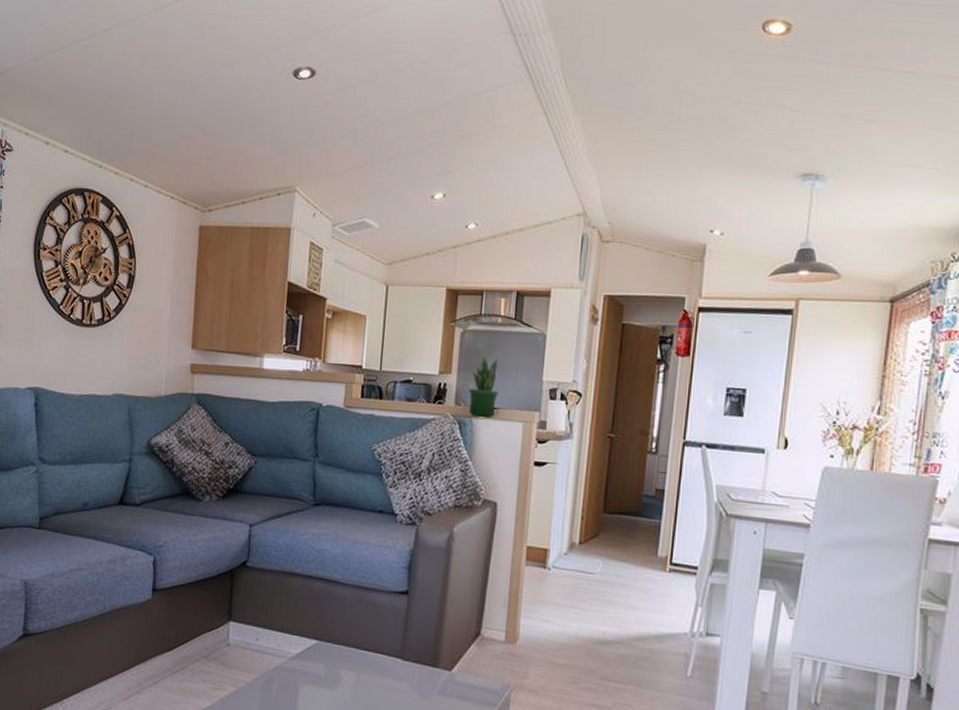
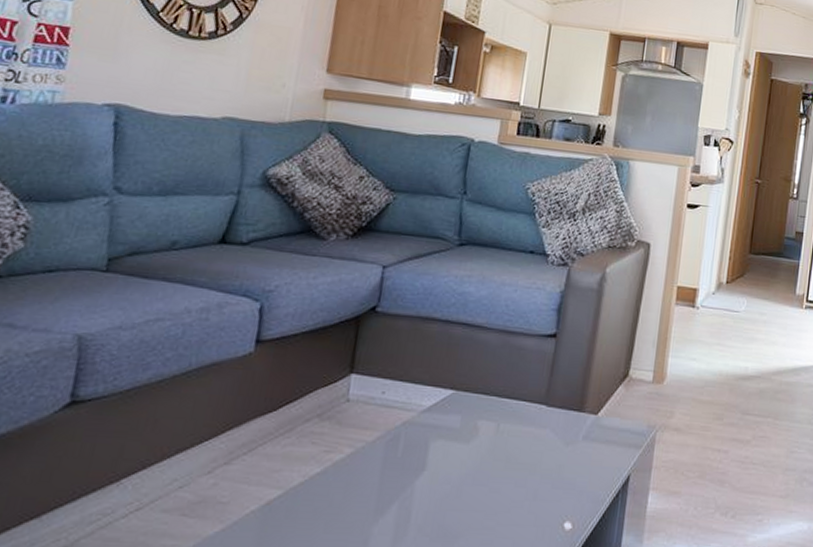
planter: present [468,356,498,419] -> none [627,100,657,161]

